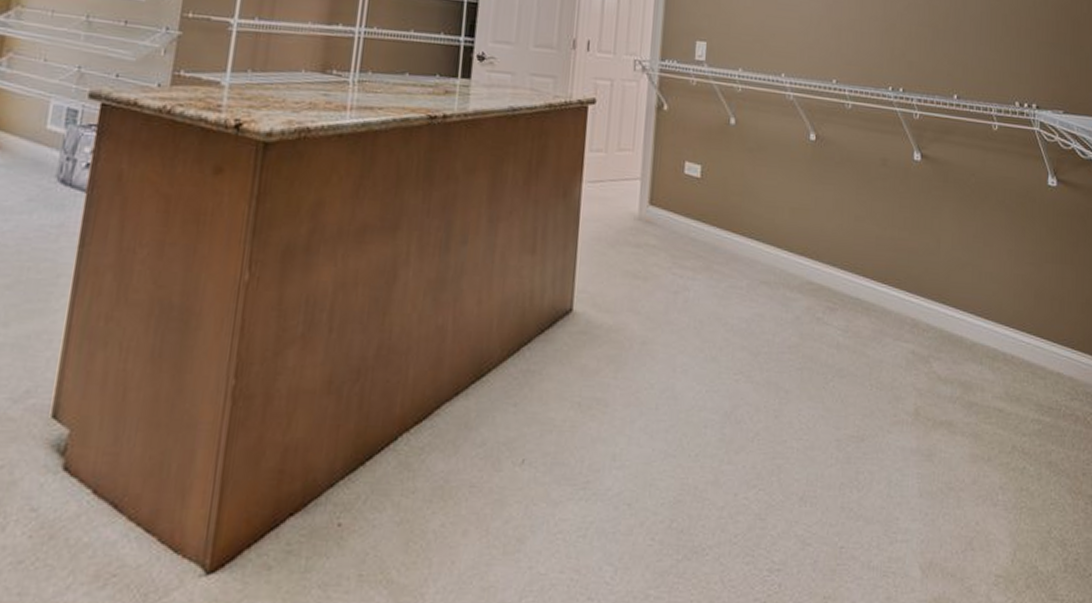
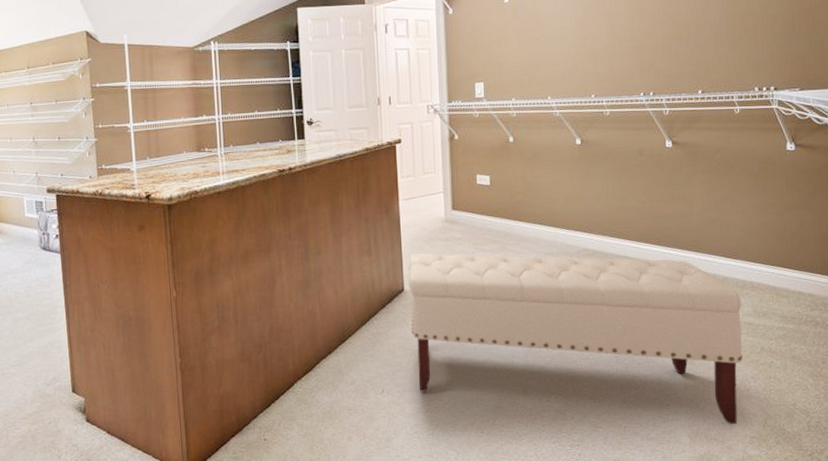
bench: none [574,260,992,556] -> present [408,253,742,425]

